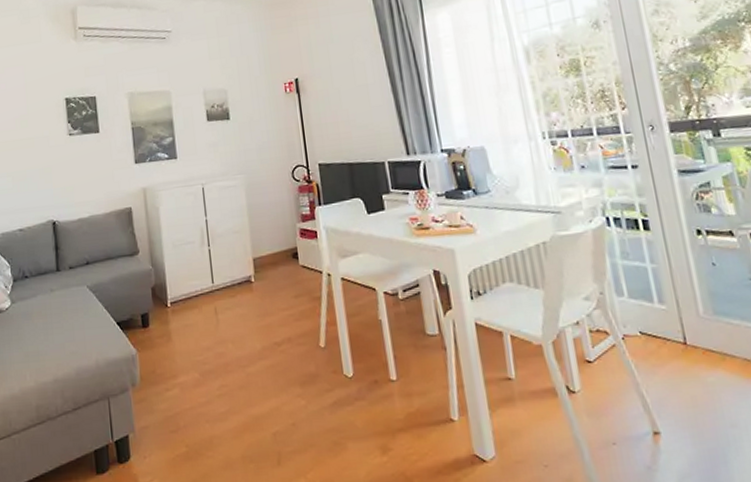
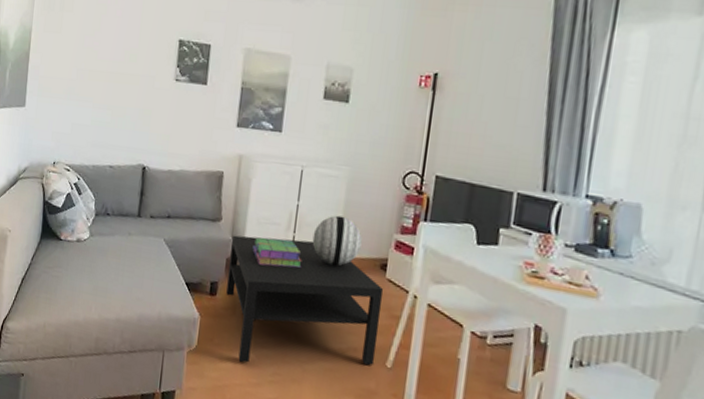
coffee table: none [152,249,309,384] -> present [226,235,384,366]
stack of books: none [174,254,223,285] -> present [252,237,302,268]
decorative sphere: none [226,219,272,267] -> present [312,215,362,266]

